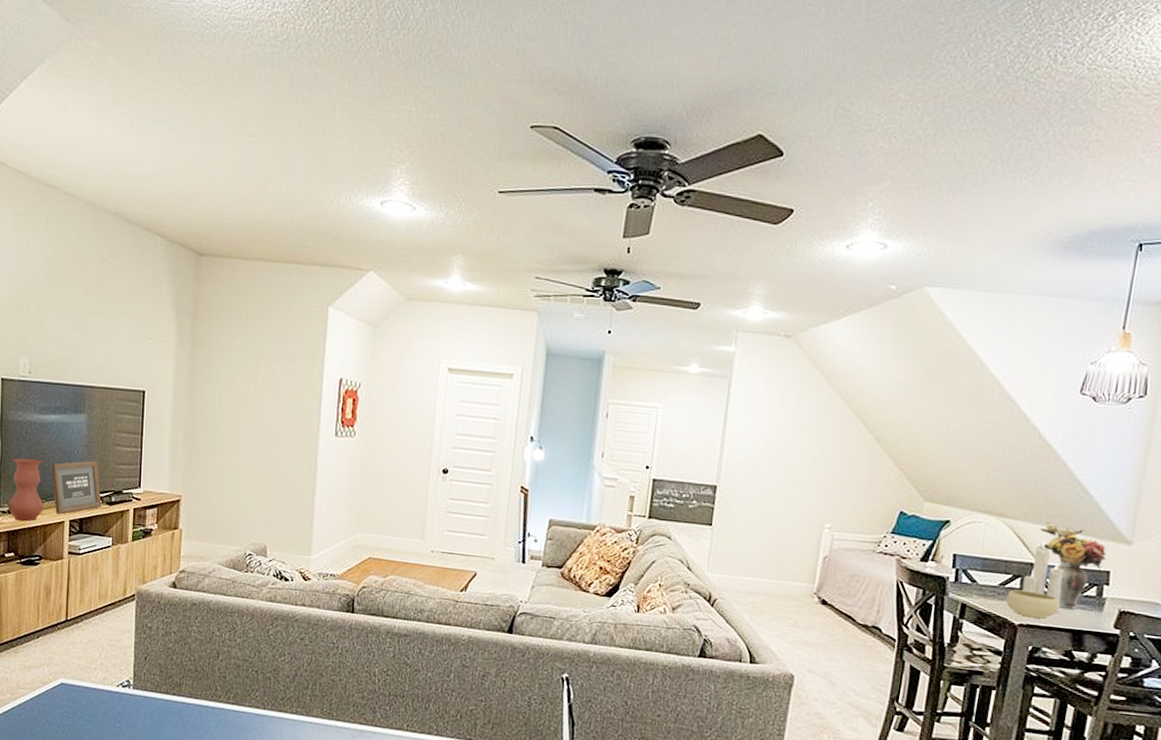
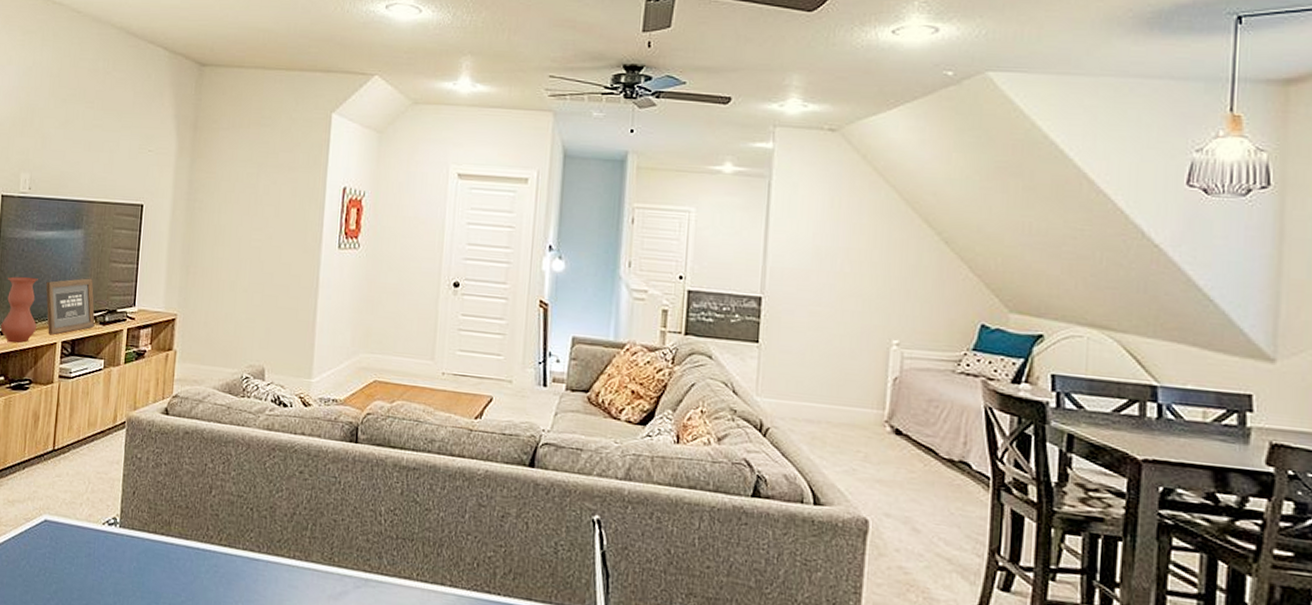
bowl: present [1006,589,1059,619] -> none [1123,416,1190,453]
candle: present [1023,540,1064,612] -> none [1143,358,1194,445]
flower arrangement: present [1037,522,1107,610] -> none [1155,336,1246,442]

